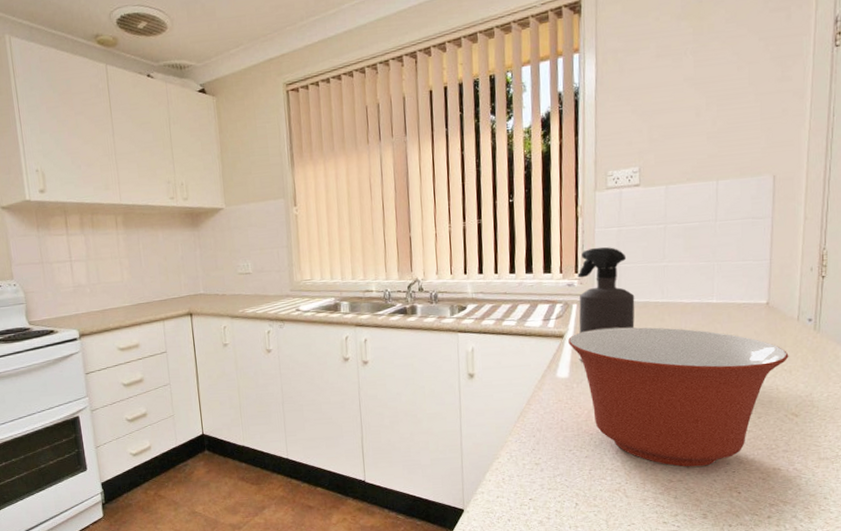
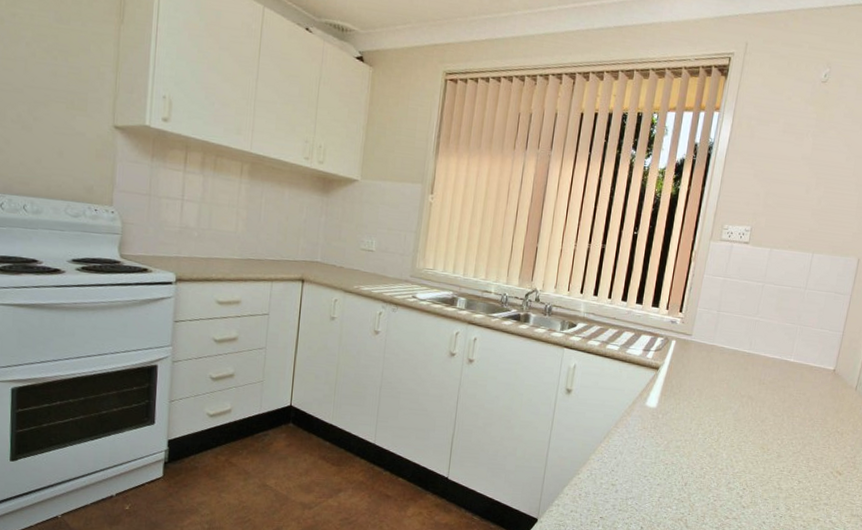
mixing bowl: present [568,327,789,467] -> none [662,367,844,508]
spray bottle: present [577,246,635,361] -> none [668,291,727,394]

